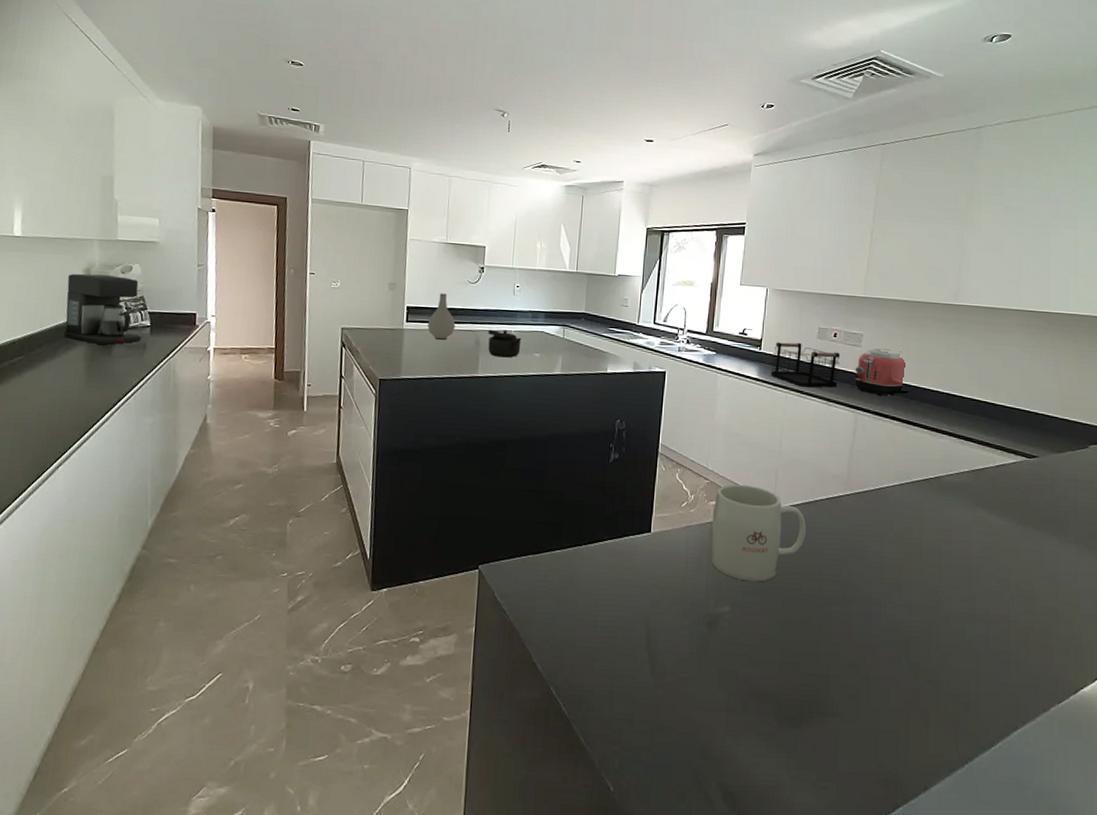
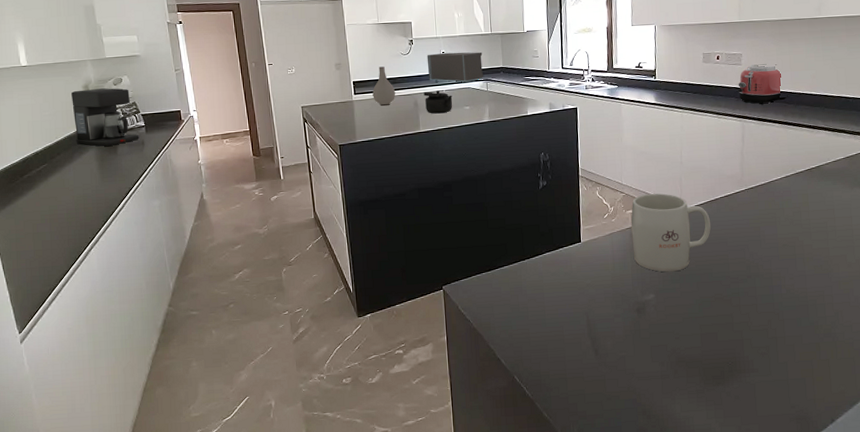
microwave: none [497,286,564,326] -> present [427,52,484,83]
dish rack: present [770,342,841,388] -> none [666,68,725,106]

